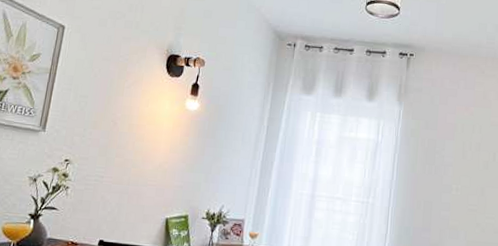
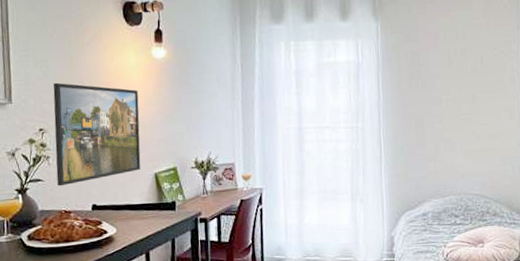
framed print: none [70,118,166,218] -> present [53,82,141,186]

